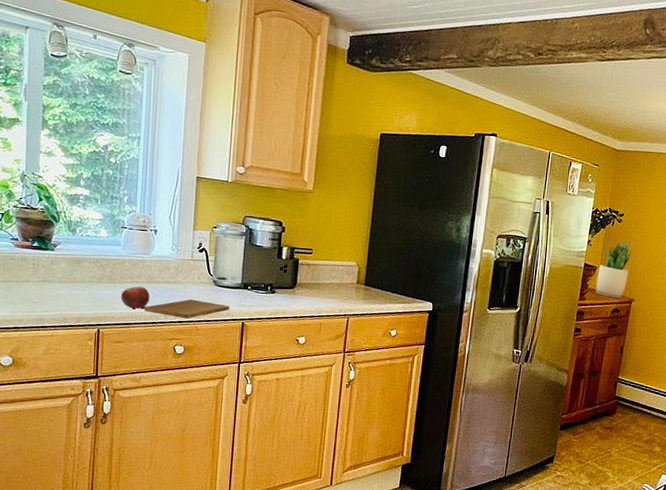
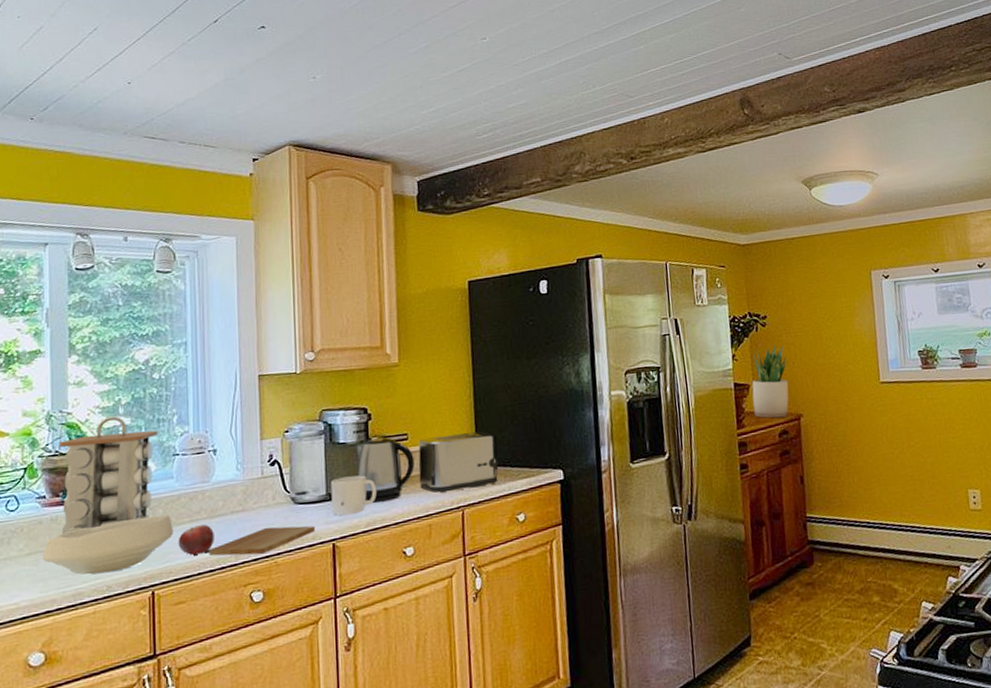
bowl: none [14,269,118,308] -> present [43,514,173,575]
spice rack: none [29,186,112,273] -> present [60,416,159,534]
mug: none [244,272,283,304] -> present [330,475,378,516]
kettle: none [268,247,315,299] -> present [356,437,414,504]
toaster: none [316,255,385,303] -> present [418,431,499,494]

